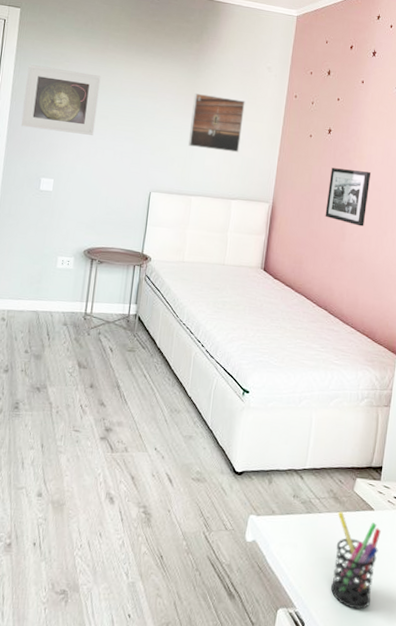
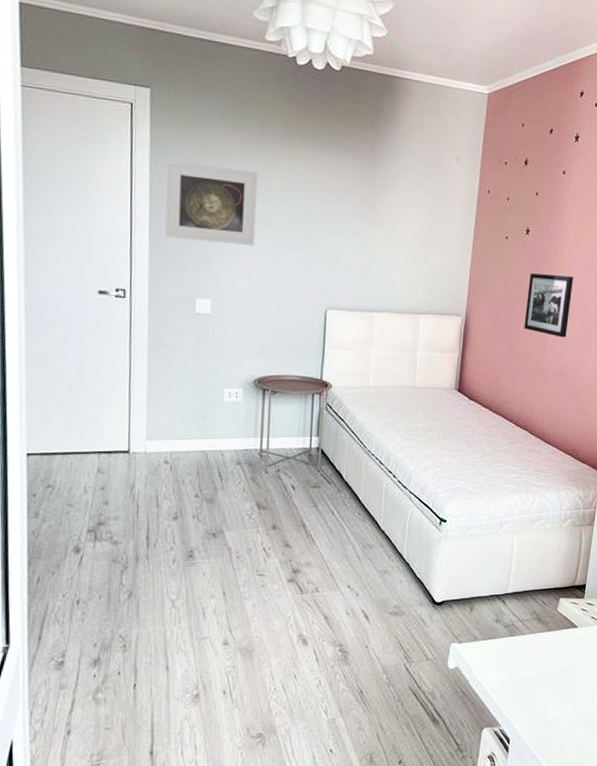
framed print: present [188,93,245,153] -> none [367,190,431,260]
pen holder: present [330,511,381,610] -> none [534,631,585,721]

